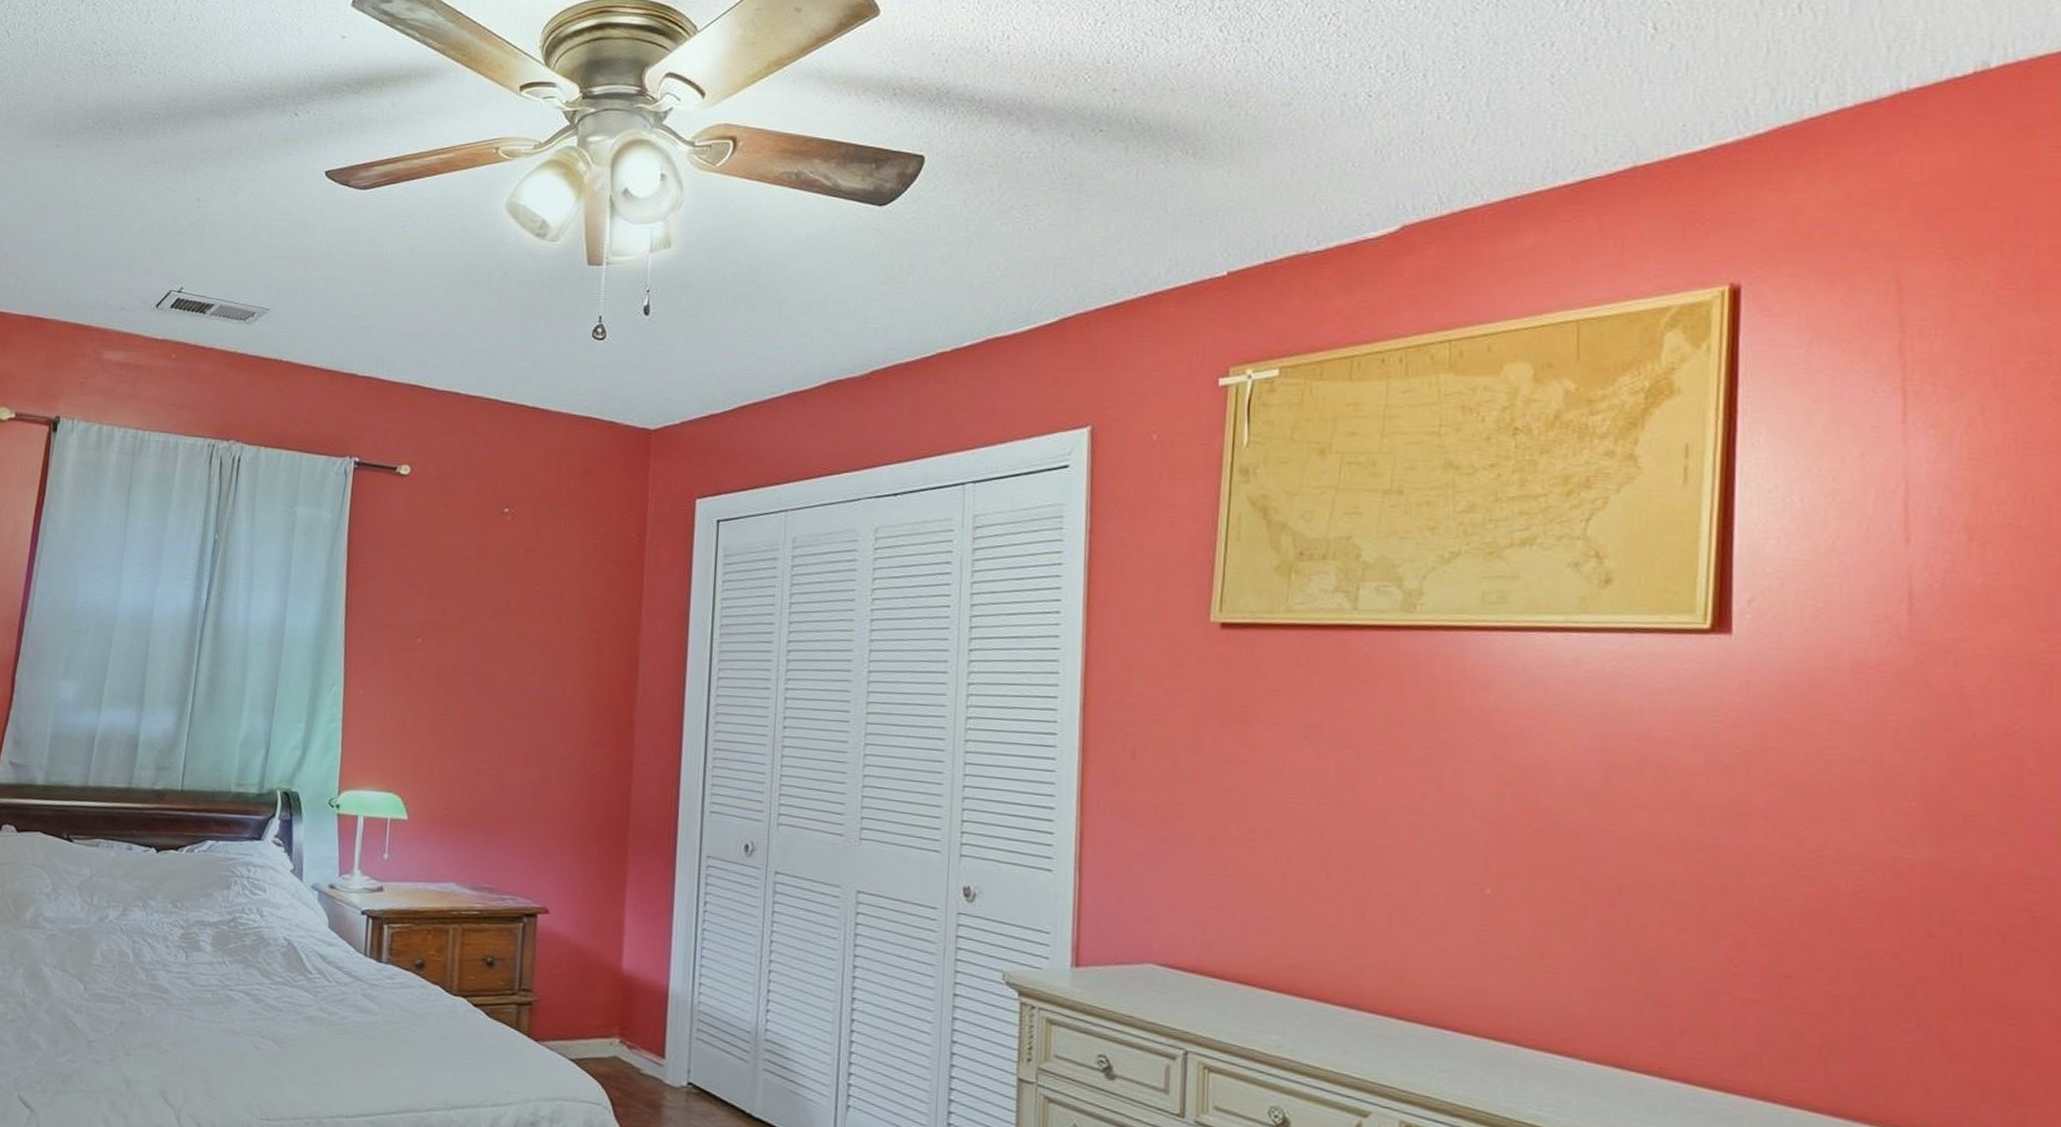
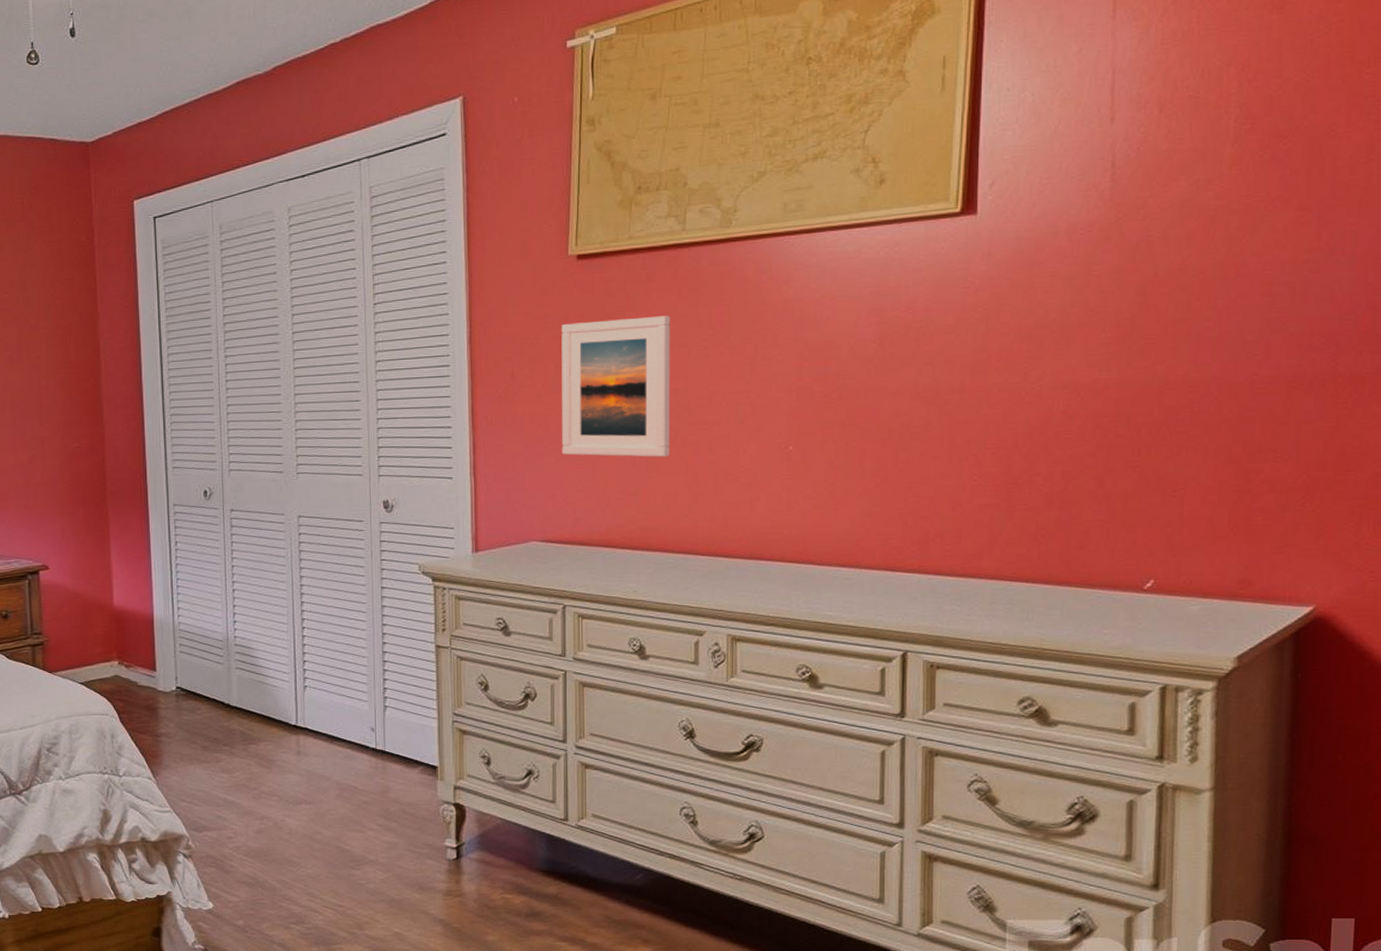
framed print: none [1192,702,1336,881] -> present [561,315,671,457]

